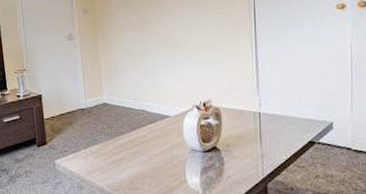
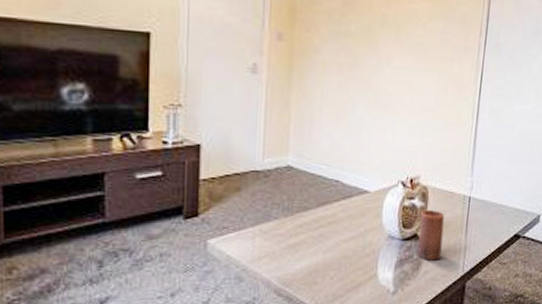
candle: none [217,126,240,167] -> present [417,210,445,261]

